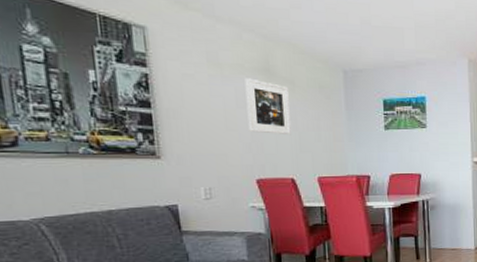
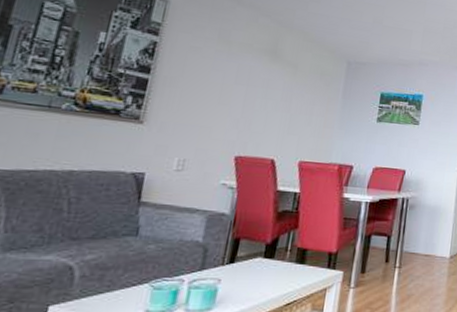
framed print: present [244,78,291,136] -> none [241,57,290,117]

